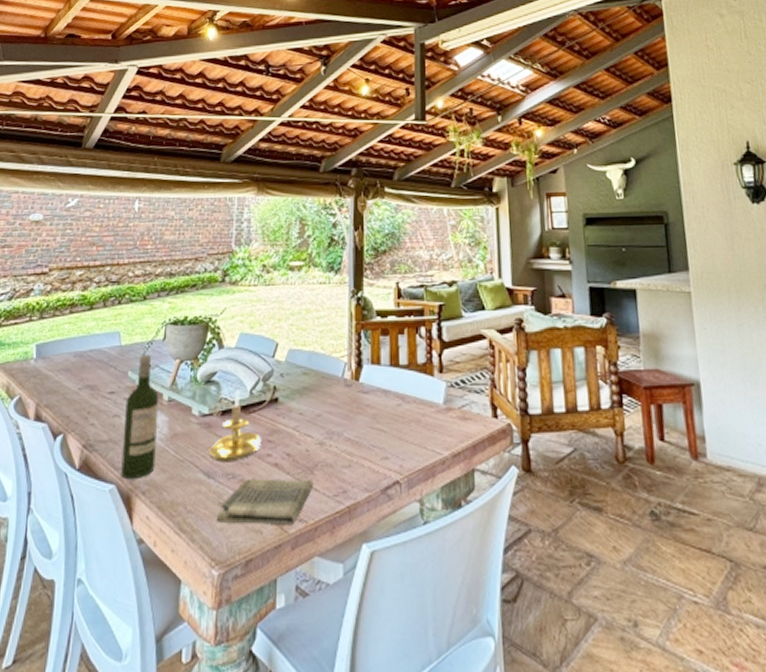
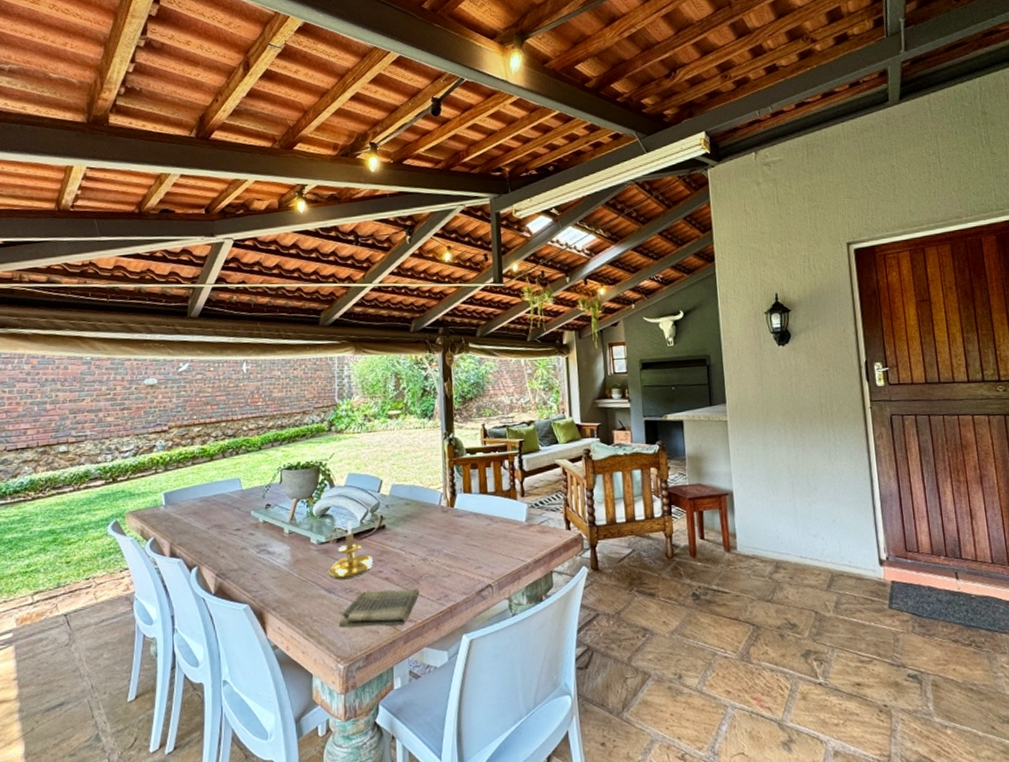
wine bottle: present [121,354,159,480] -> none [251,495,282,600]

